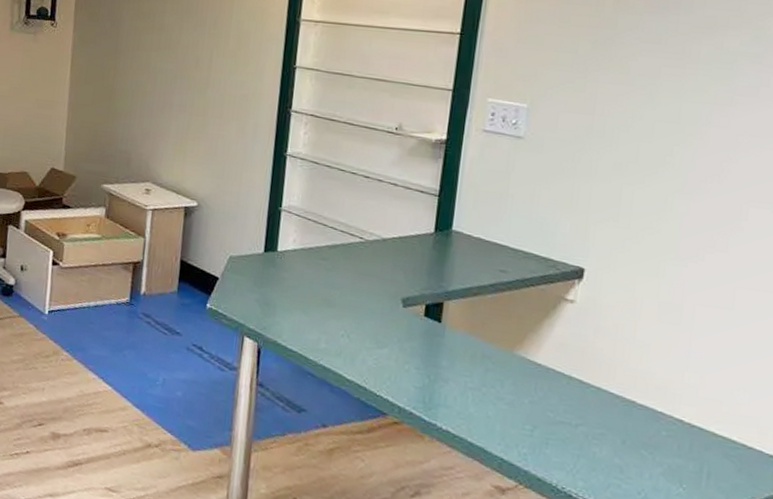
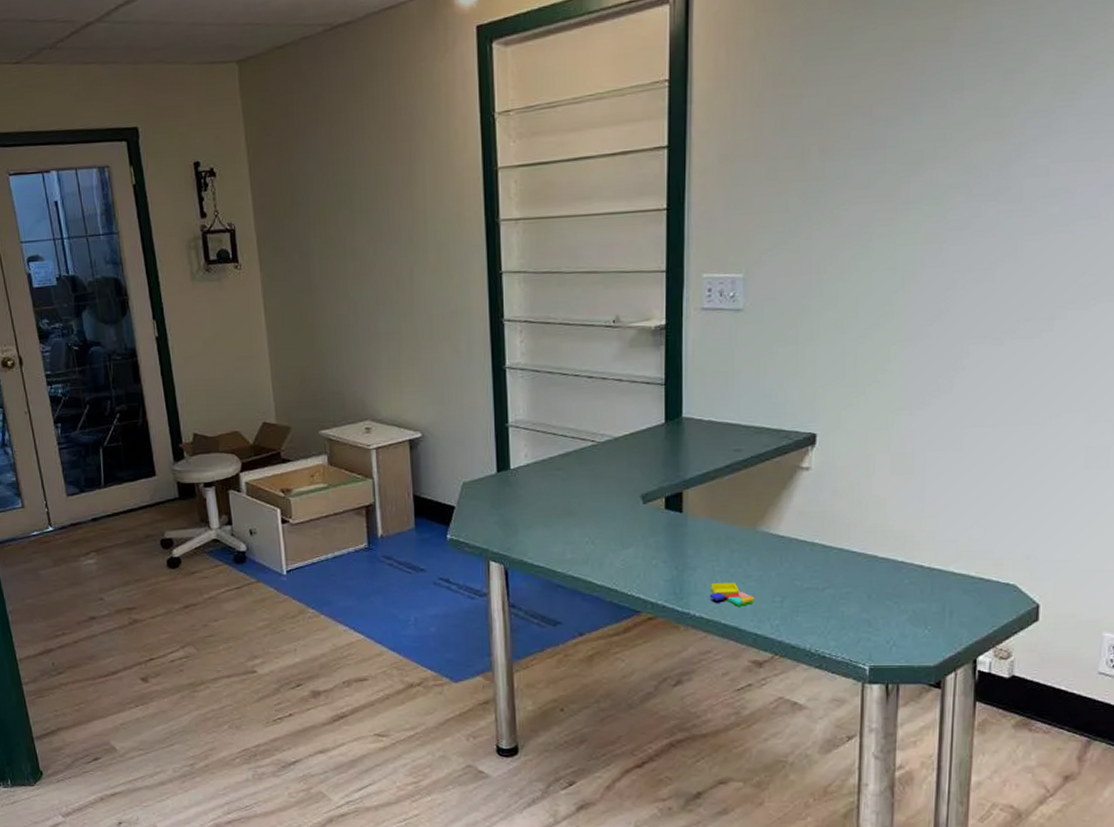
sticky notes: none [458,398,505,428] -> present [709,582,755,606]

